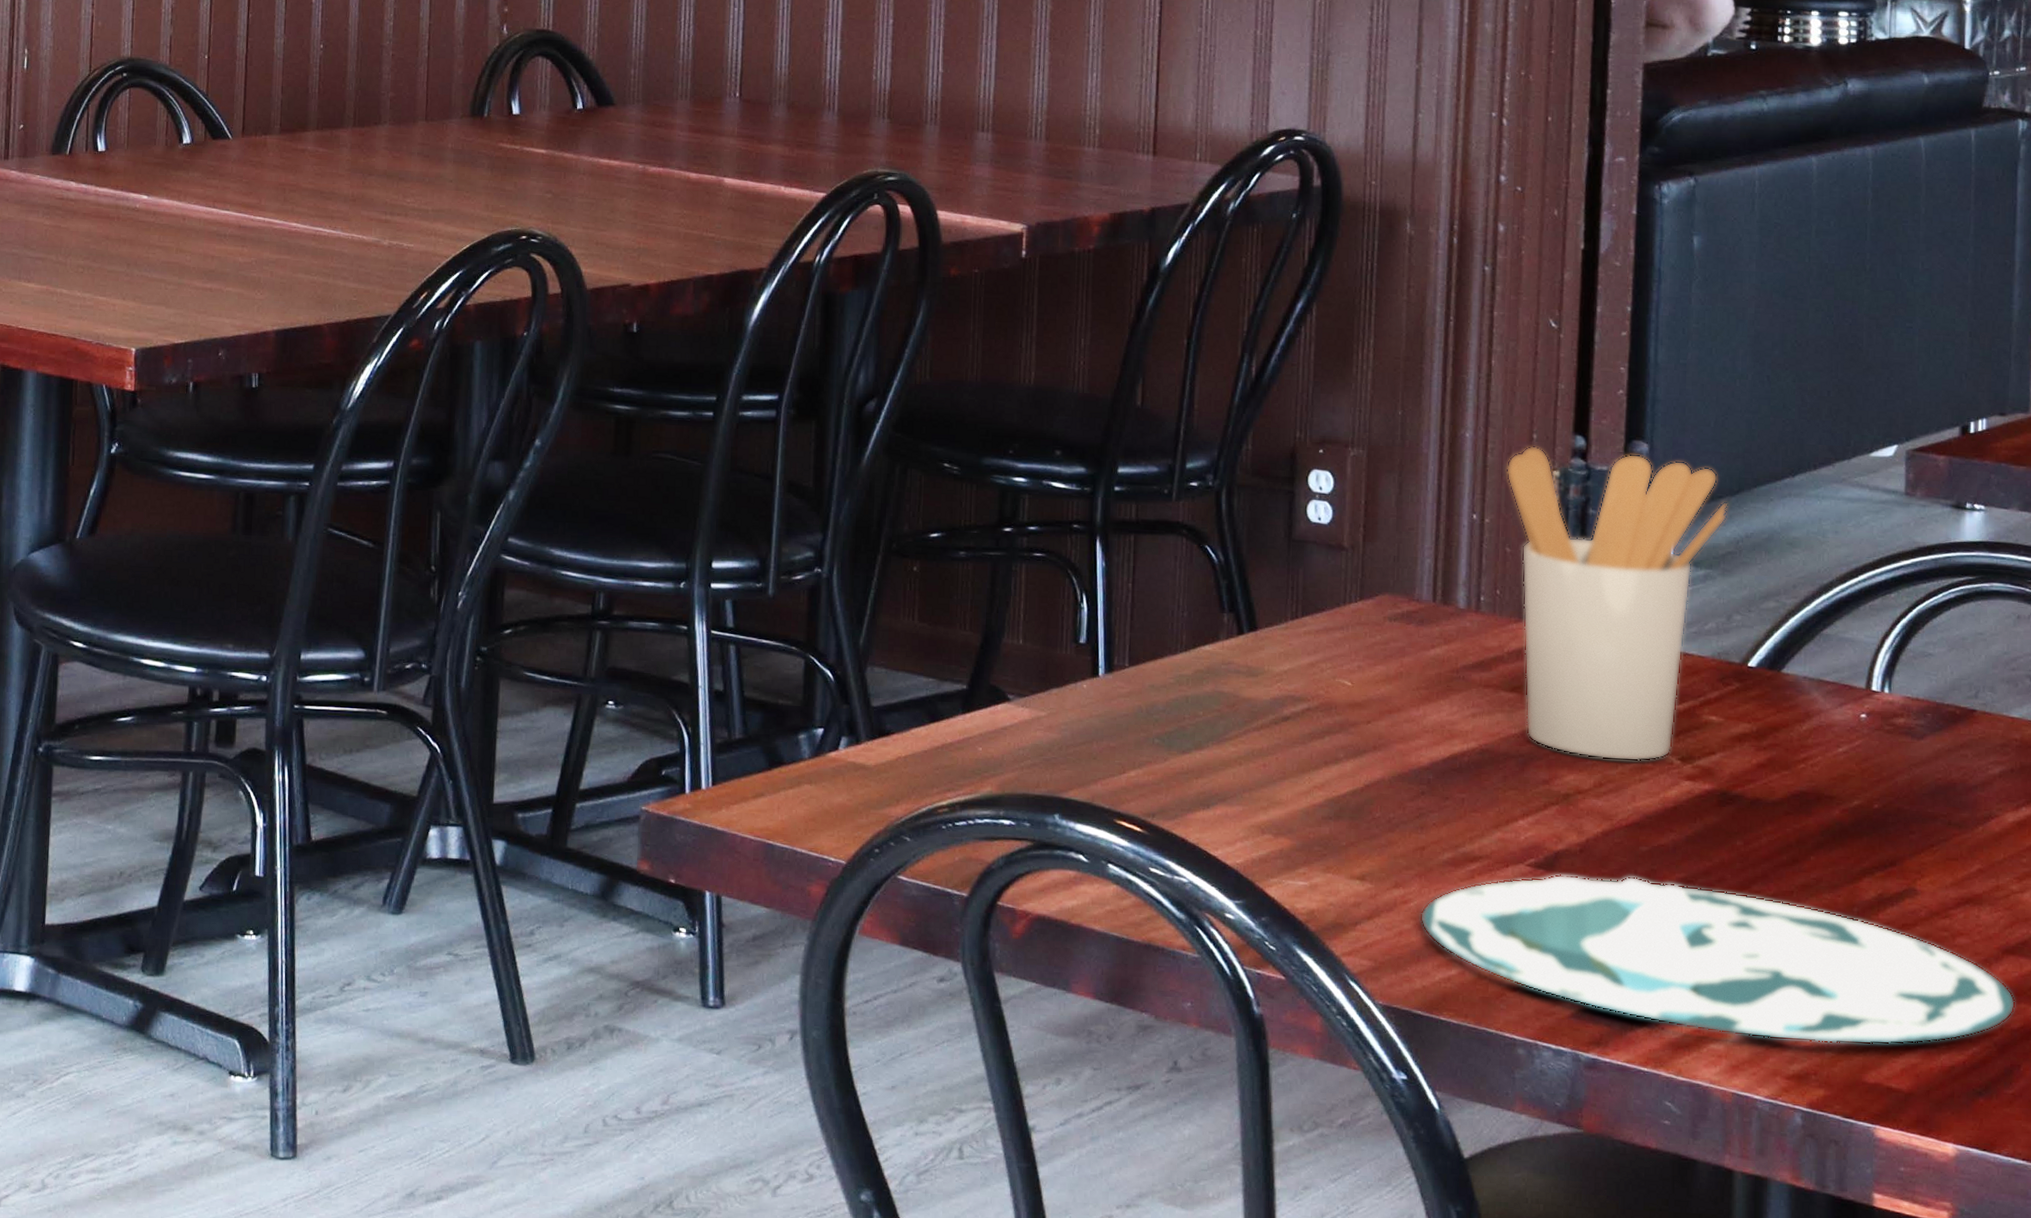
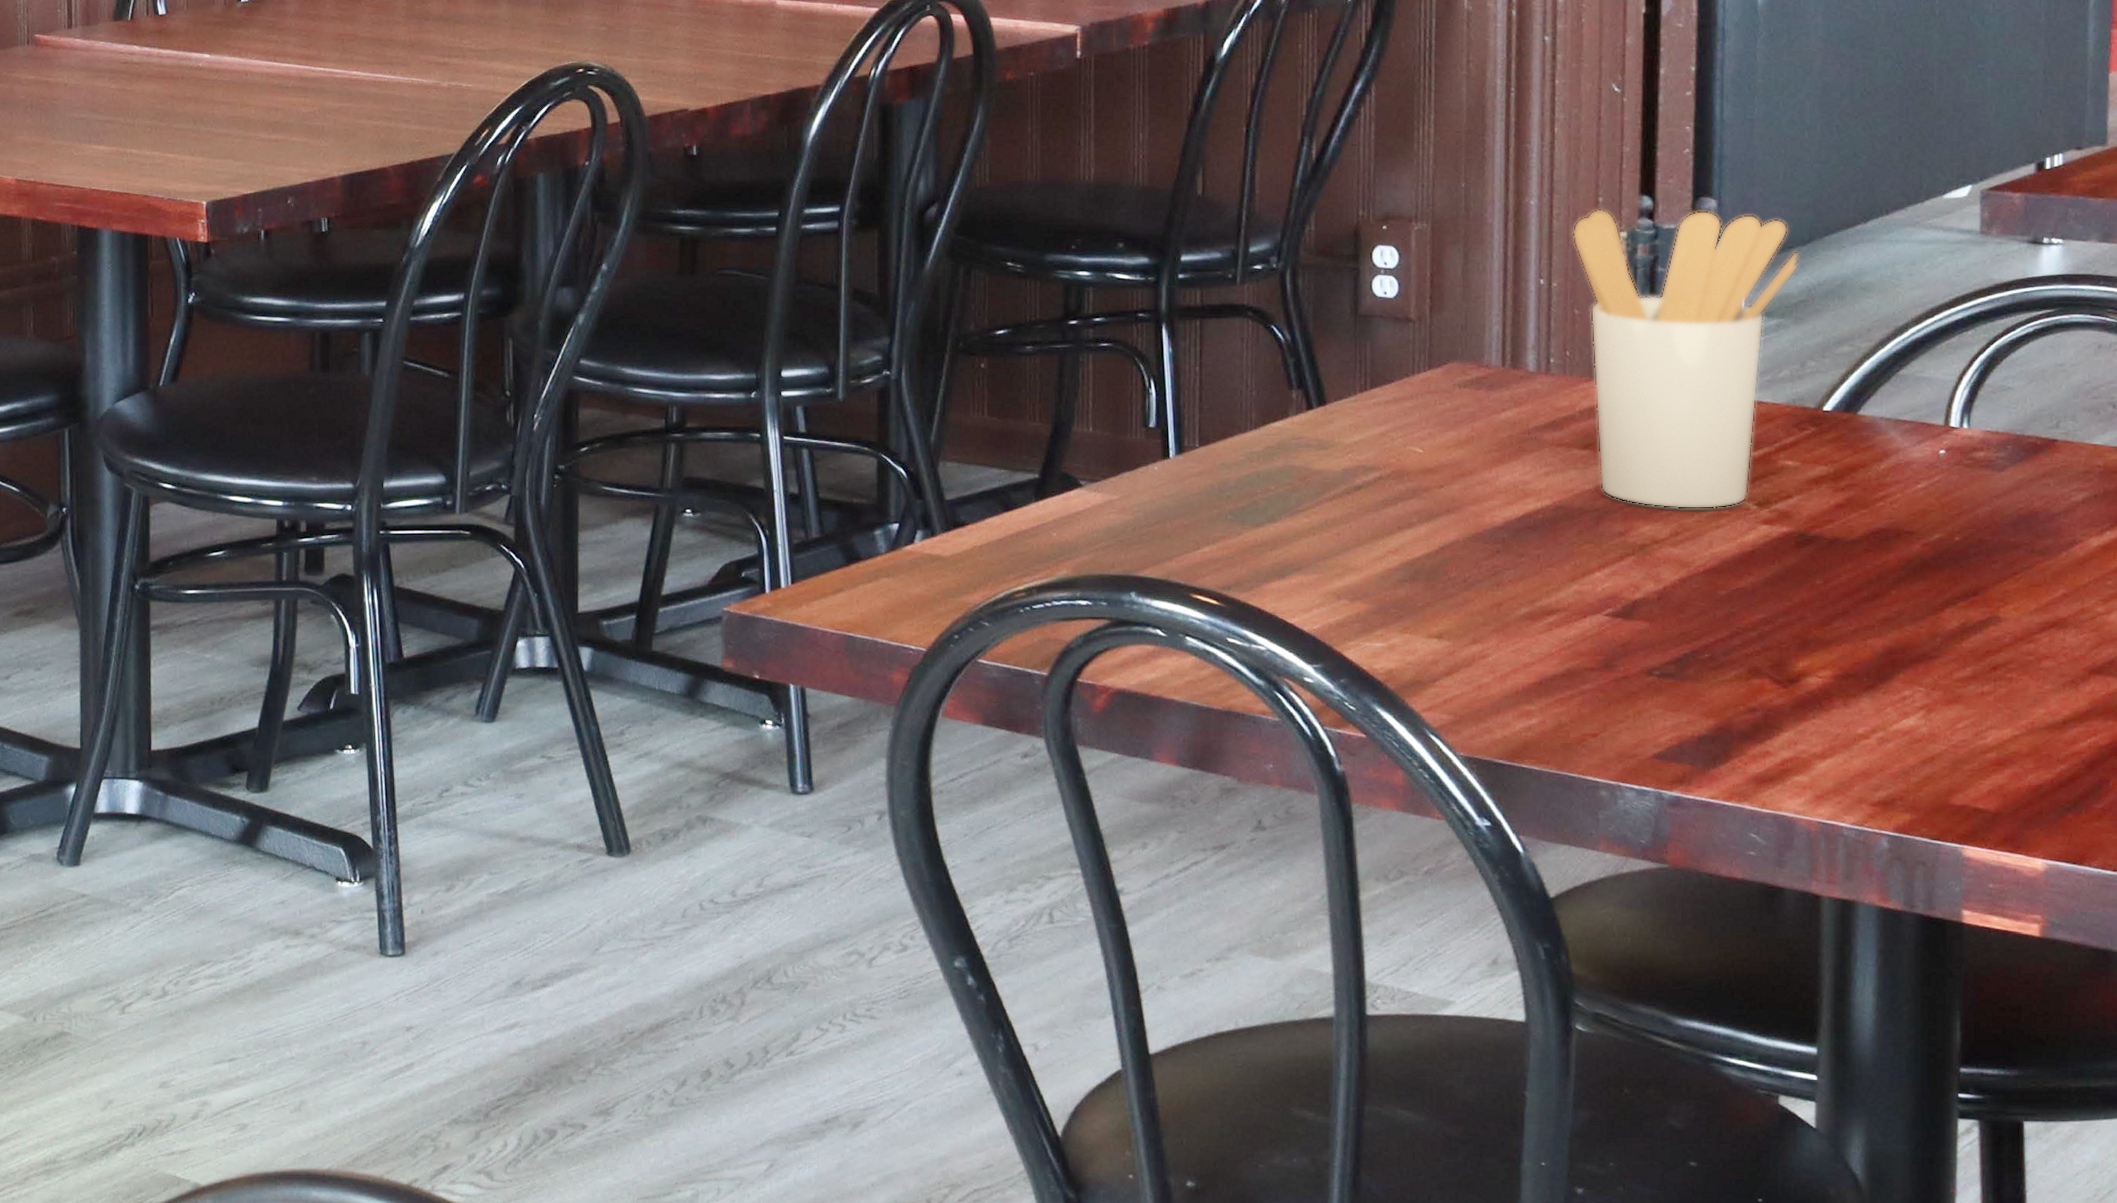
plate: present [1420,874,2016,1045] -> none [1498,620,2104,770]

